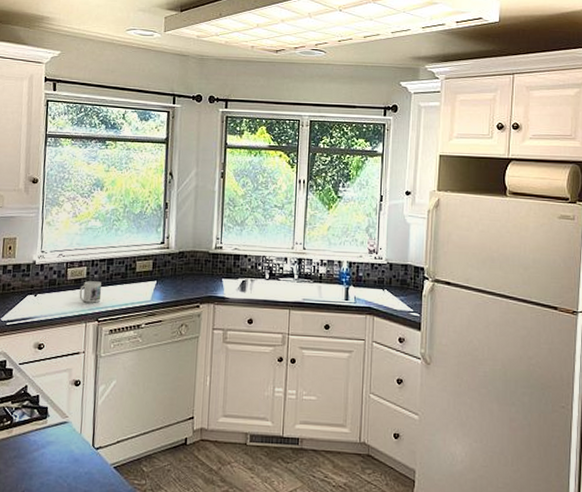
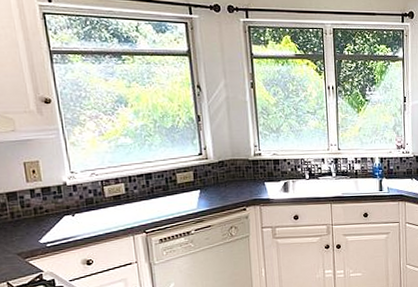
mug: present [79,281,102,303] -> none [120,196,146,217]

